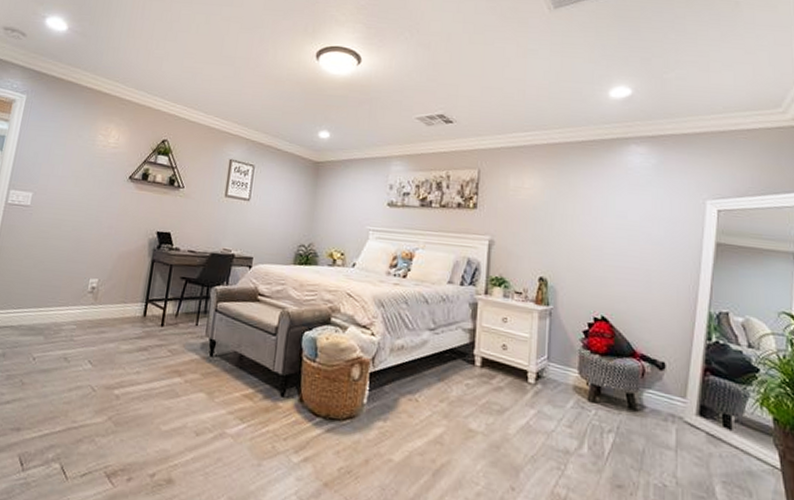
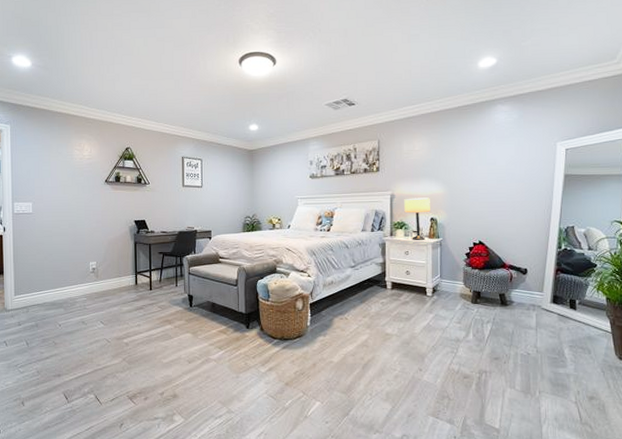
table lamp: none [505,247,540,307] -> present [404,197,430,241]

